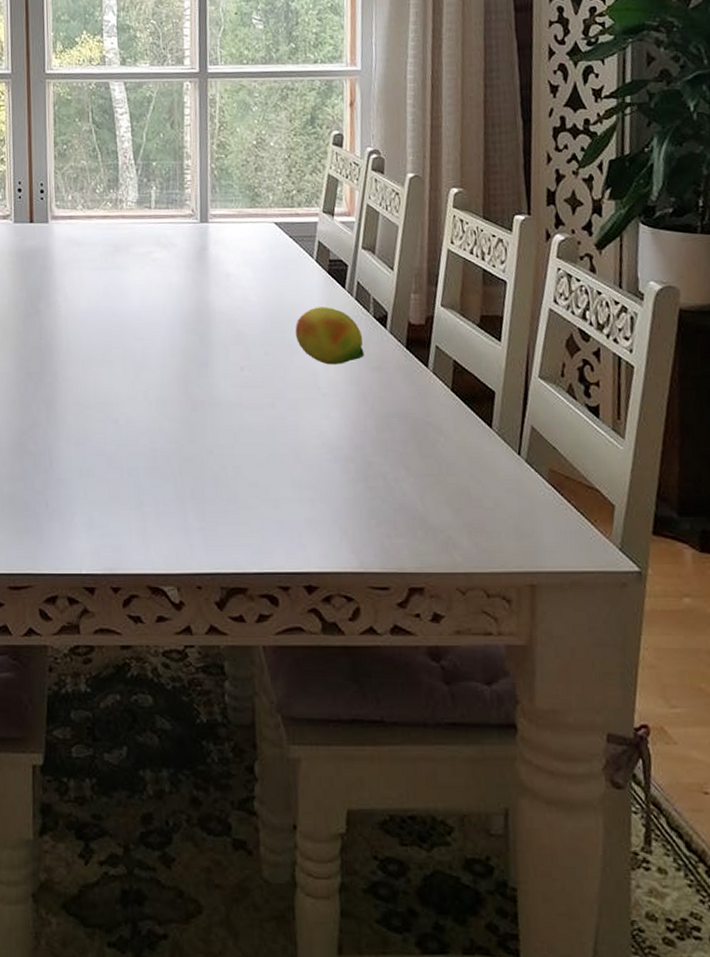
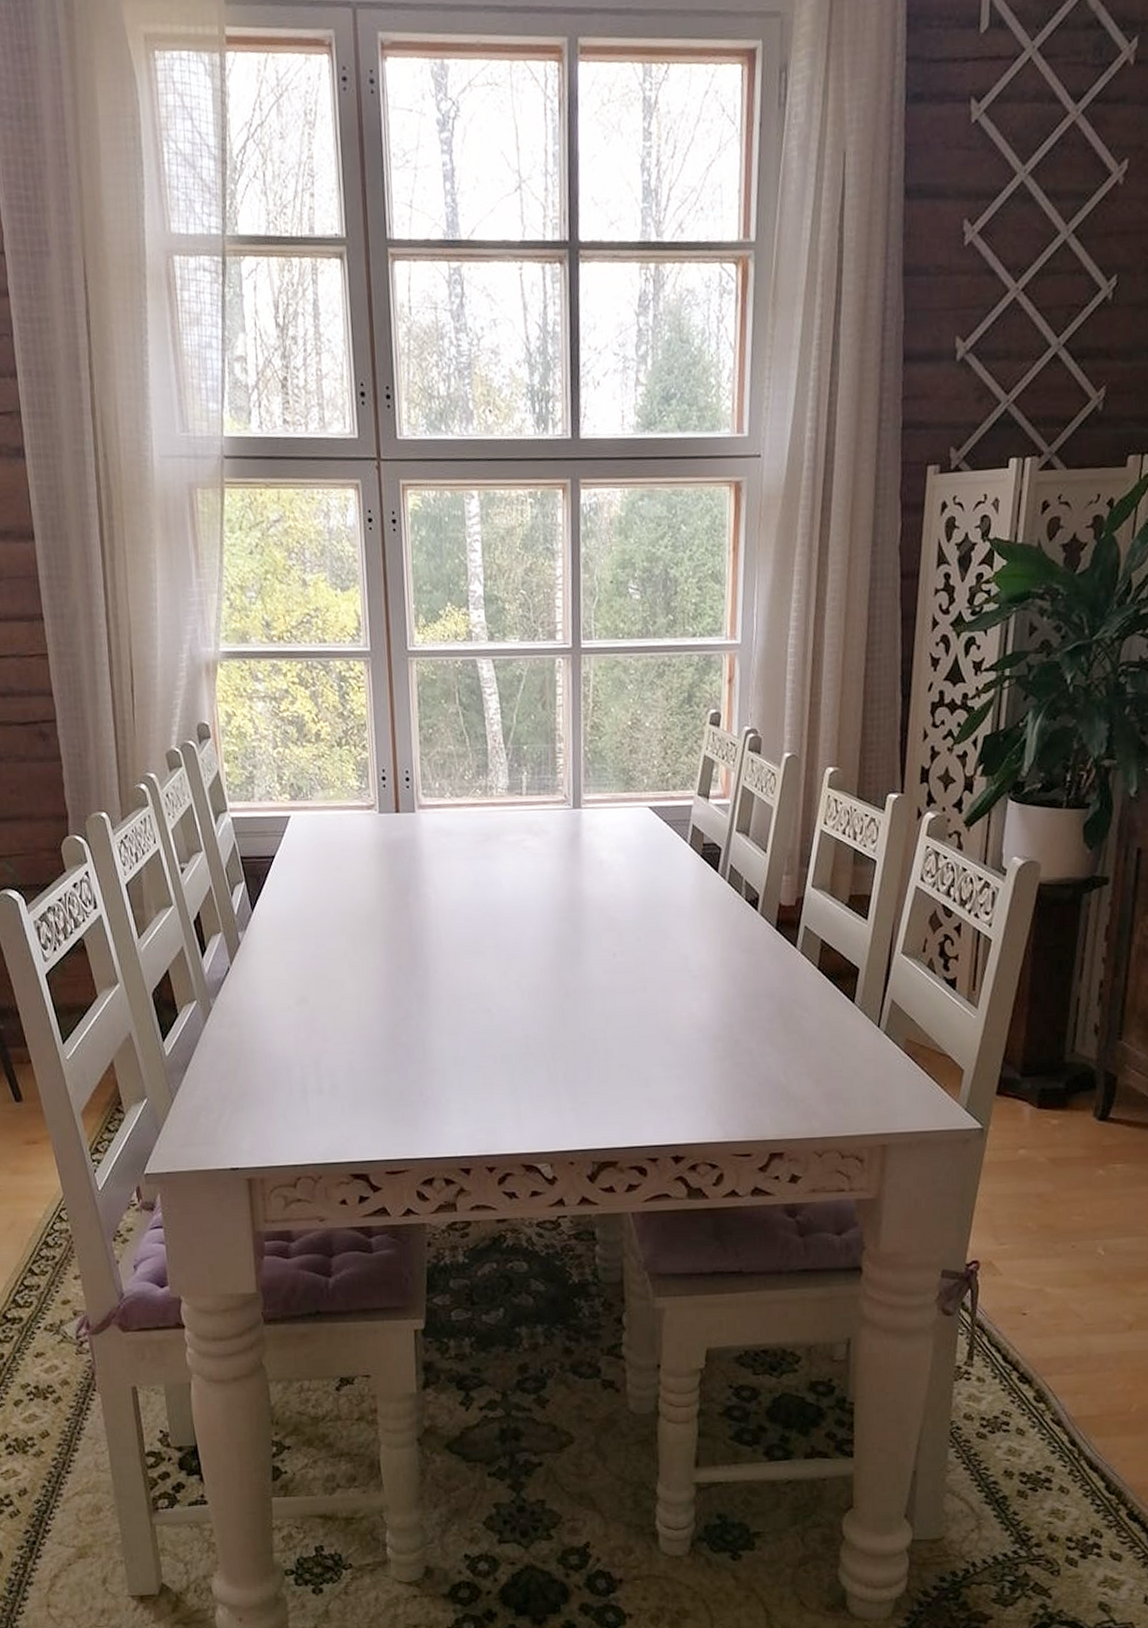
fruit: present [295,307,365,365] -> none [668,891,735,948]

